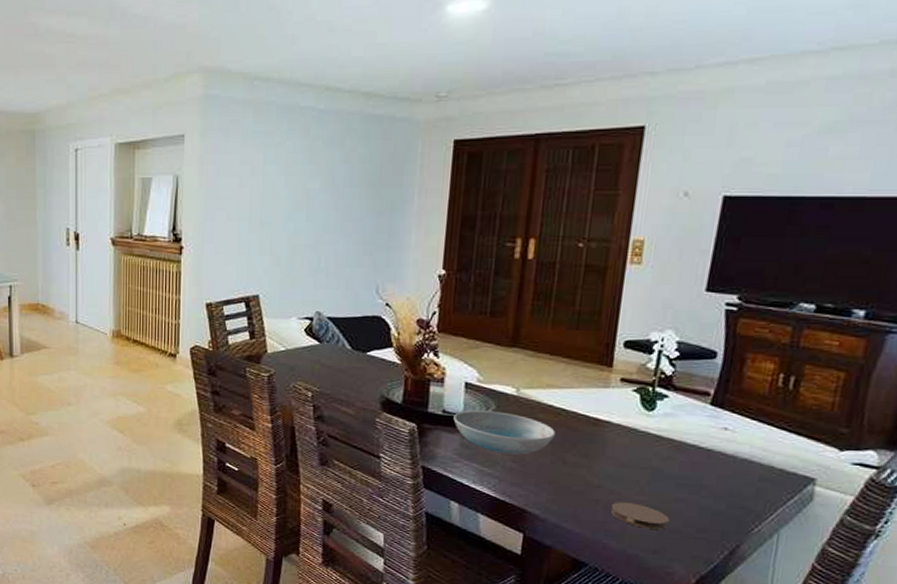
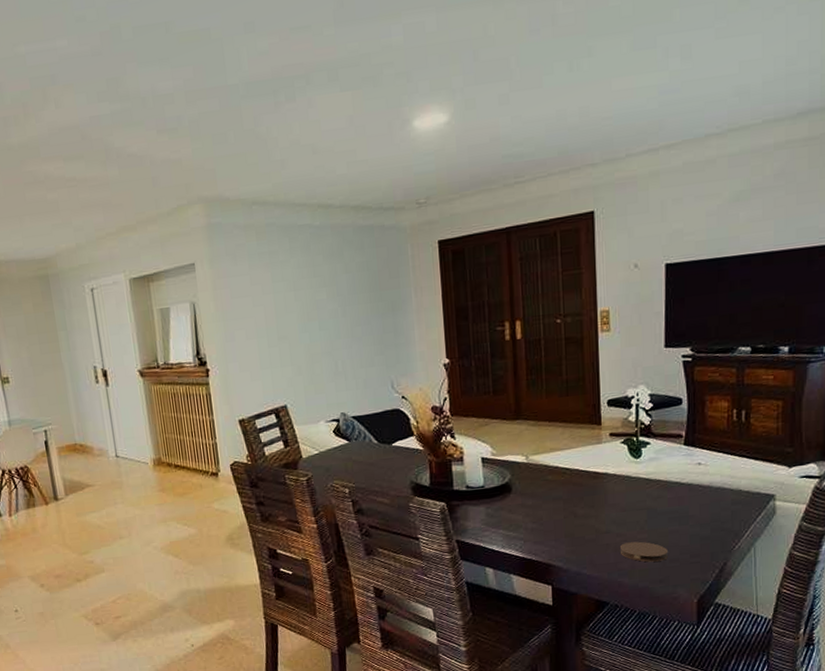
dish: present [453,410,555,455] -> none [476,479,564,517]

